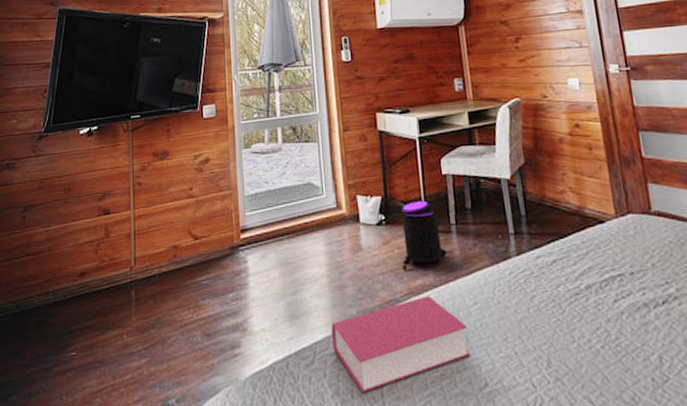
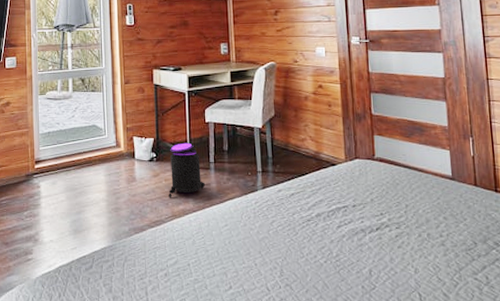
book: present [331,296,470,393] -> none [108,218,219,292]

